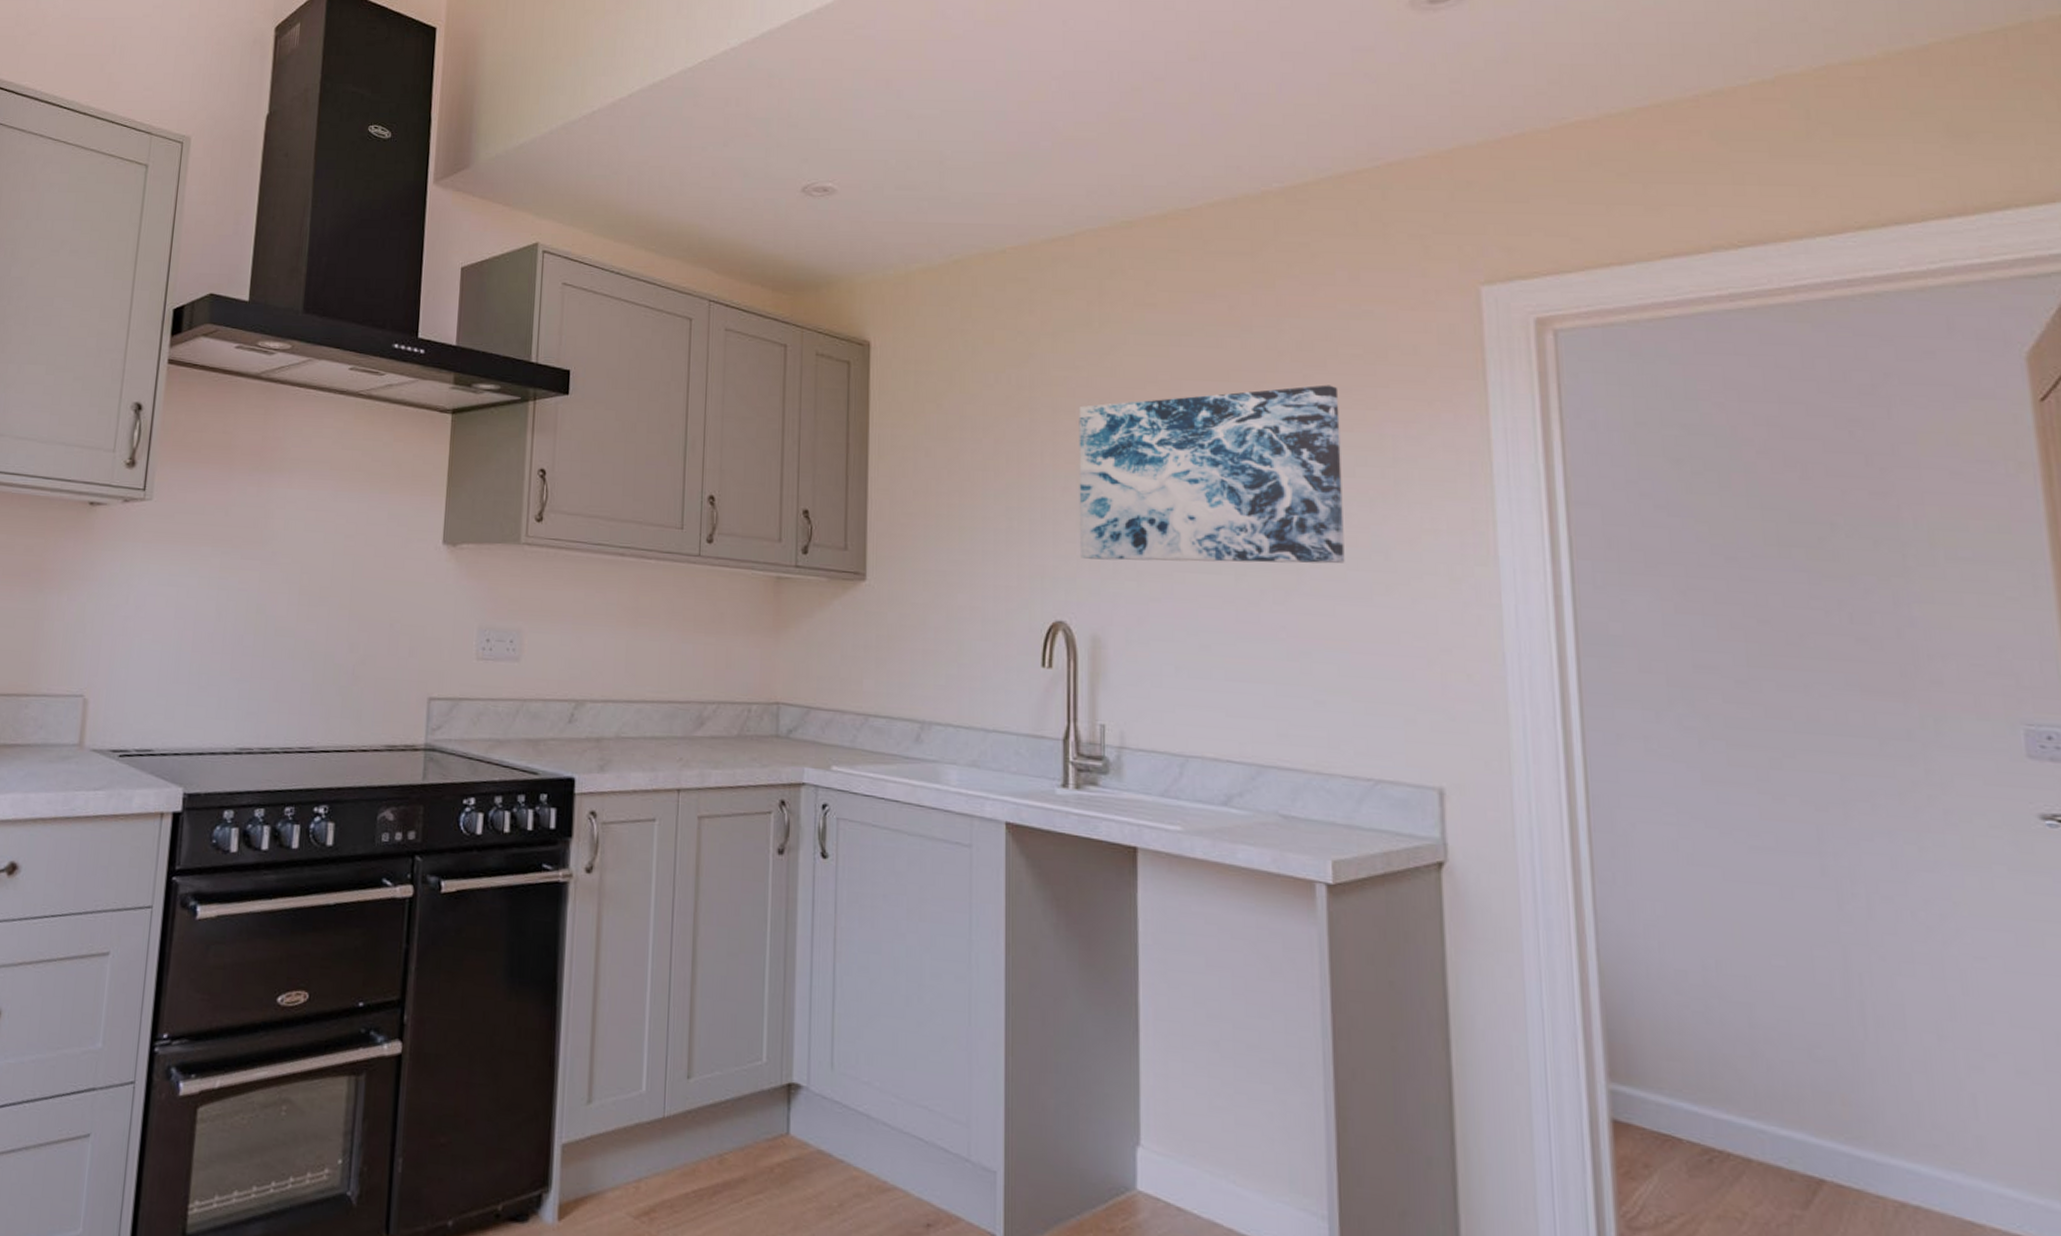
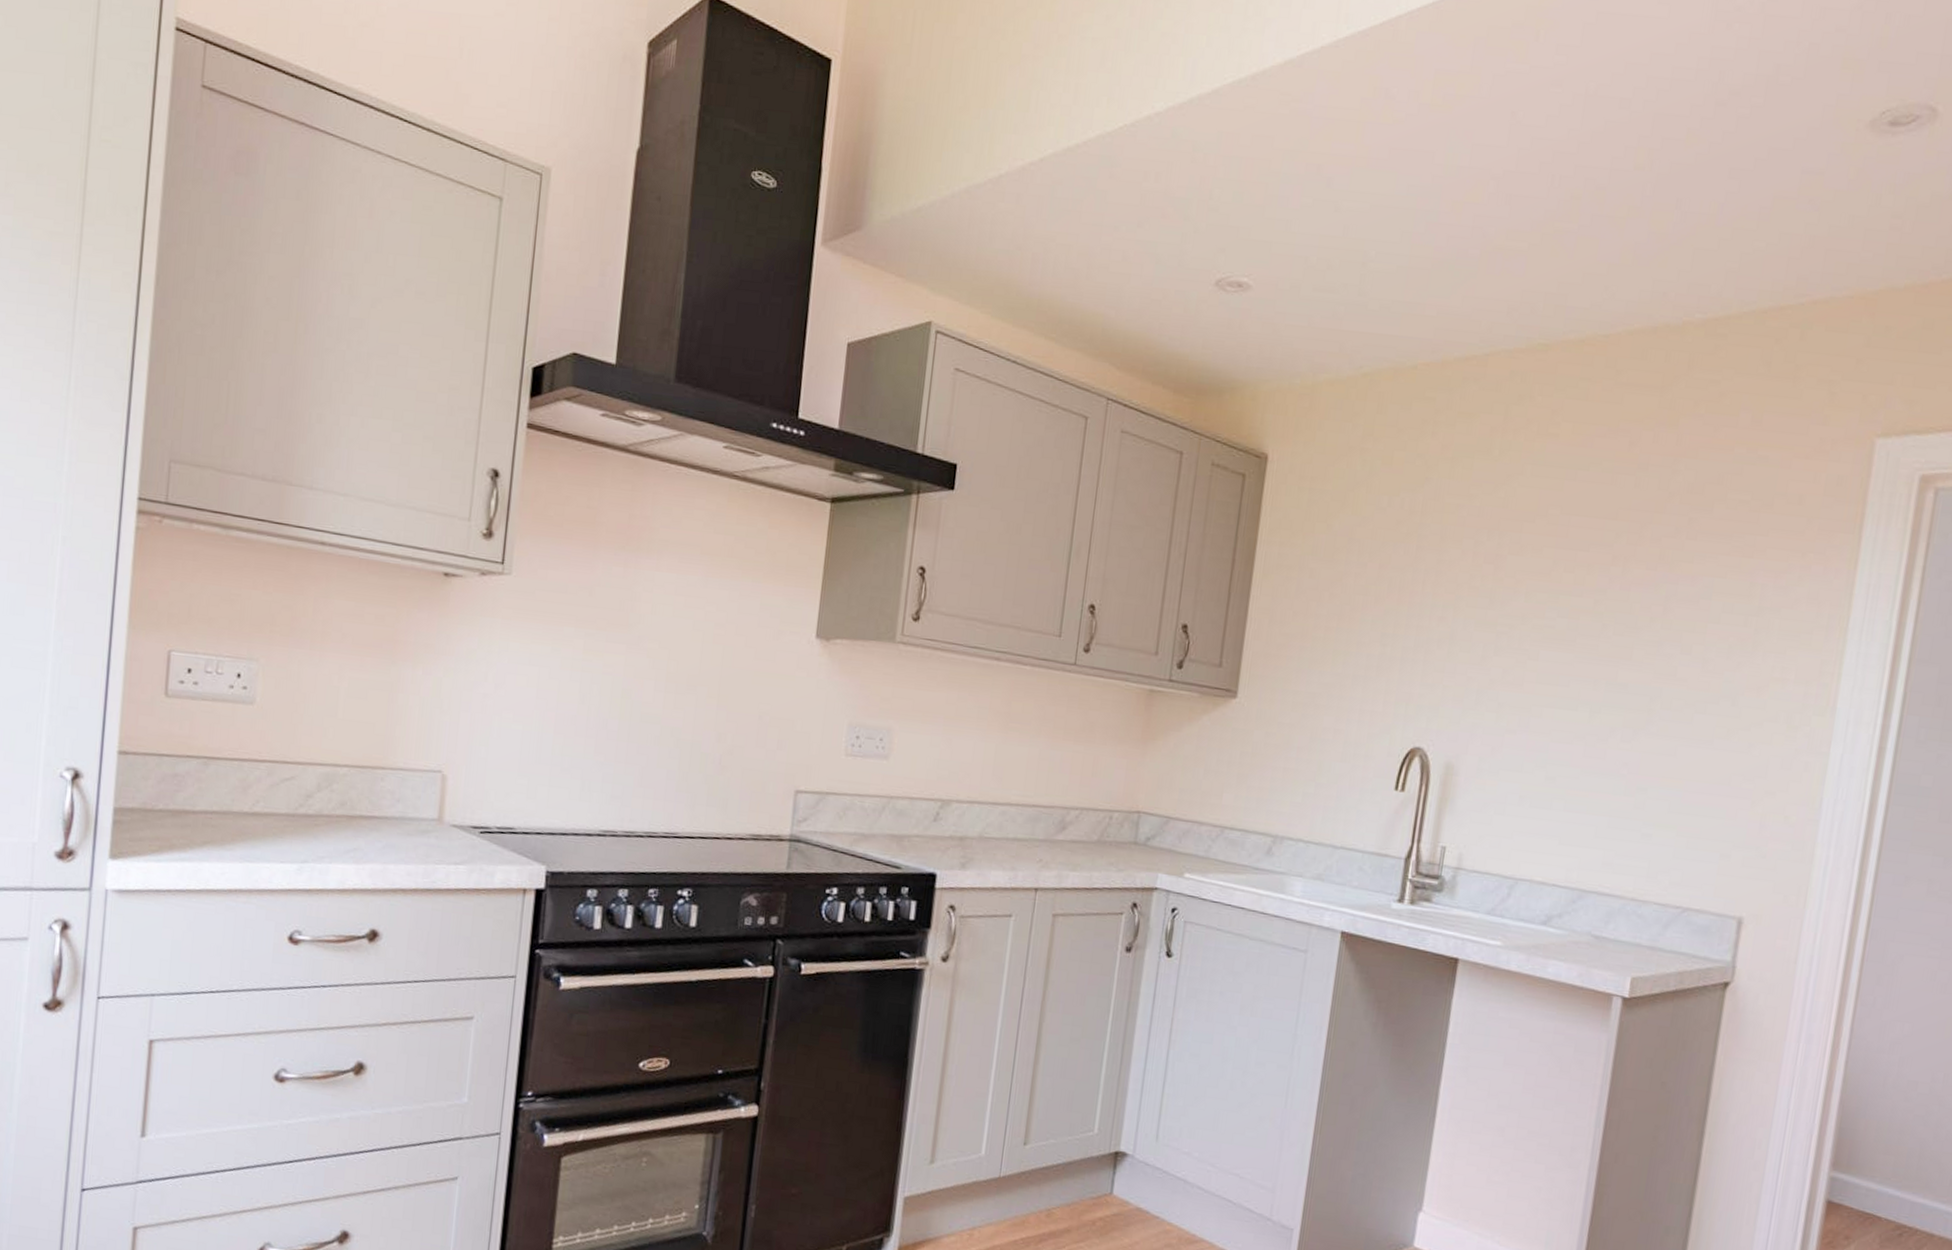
wall art: present [1078,384,1345,564] -> none [1446,529,1720,706]

